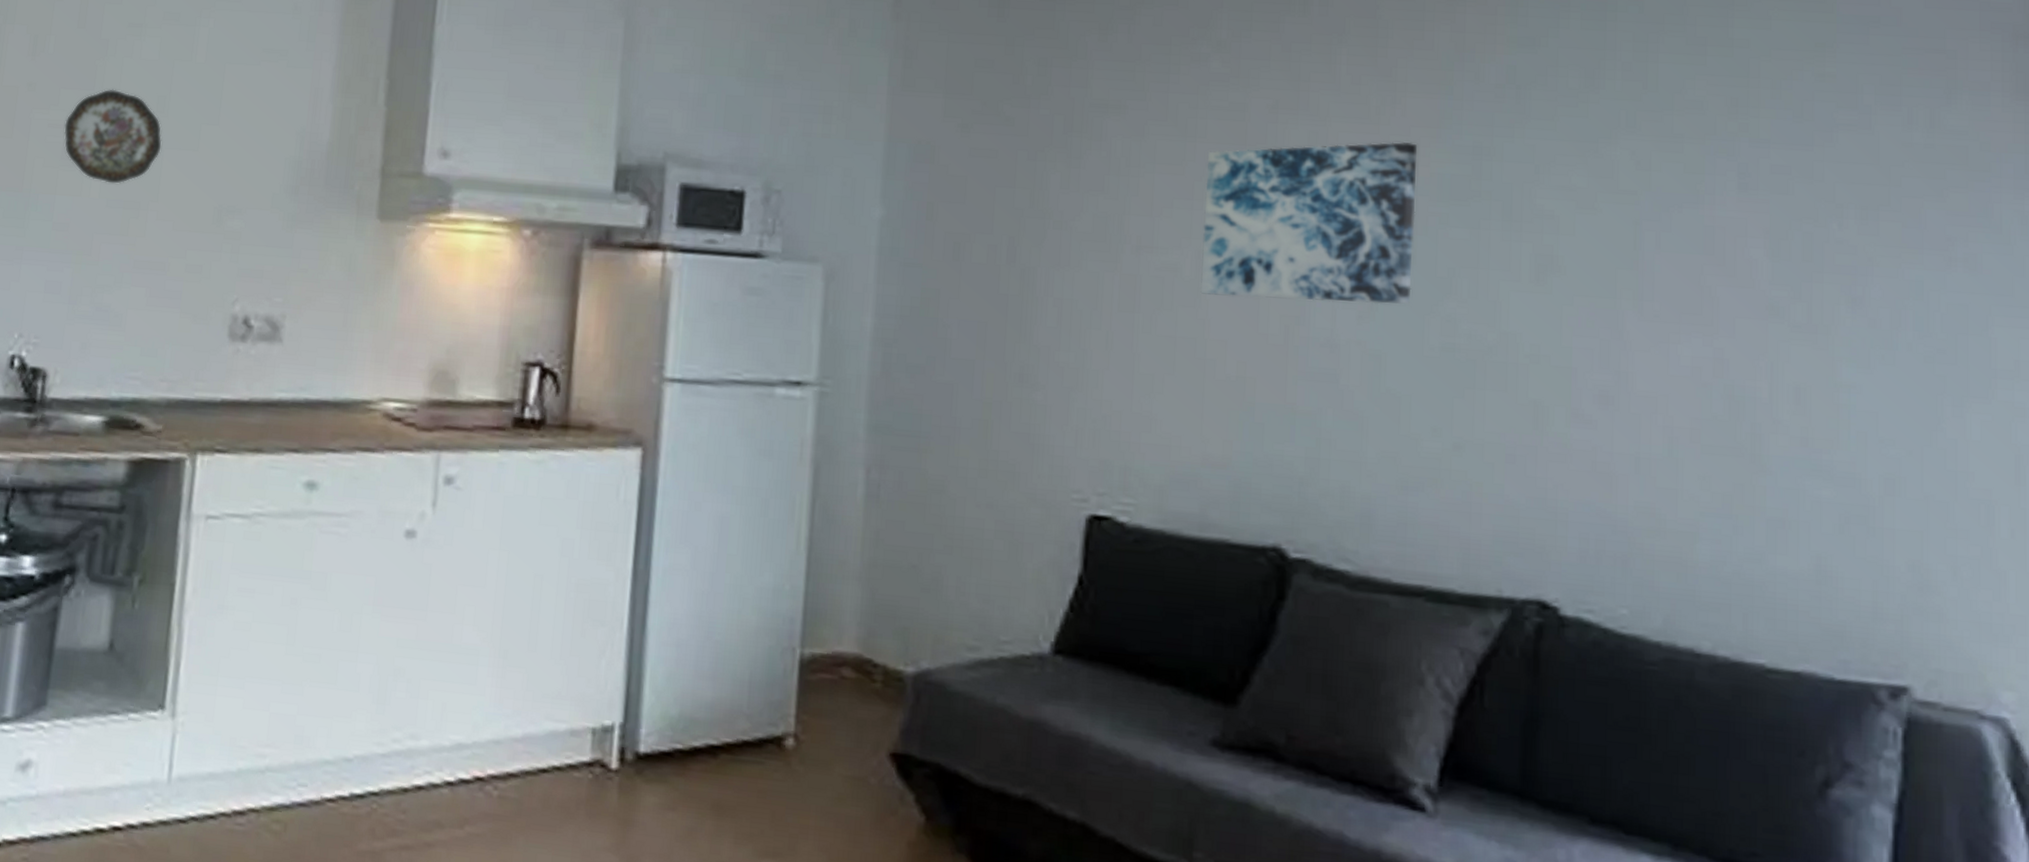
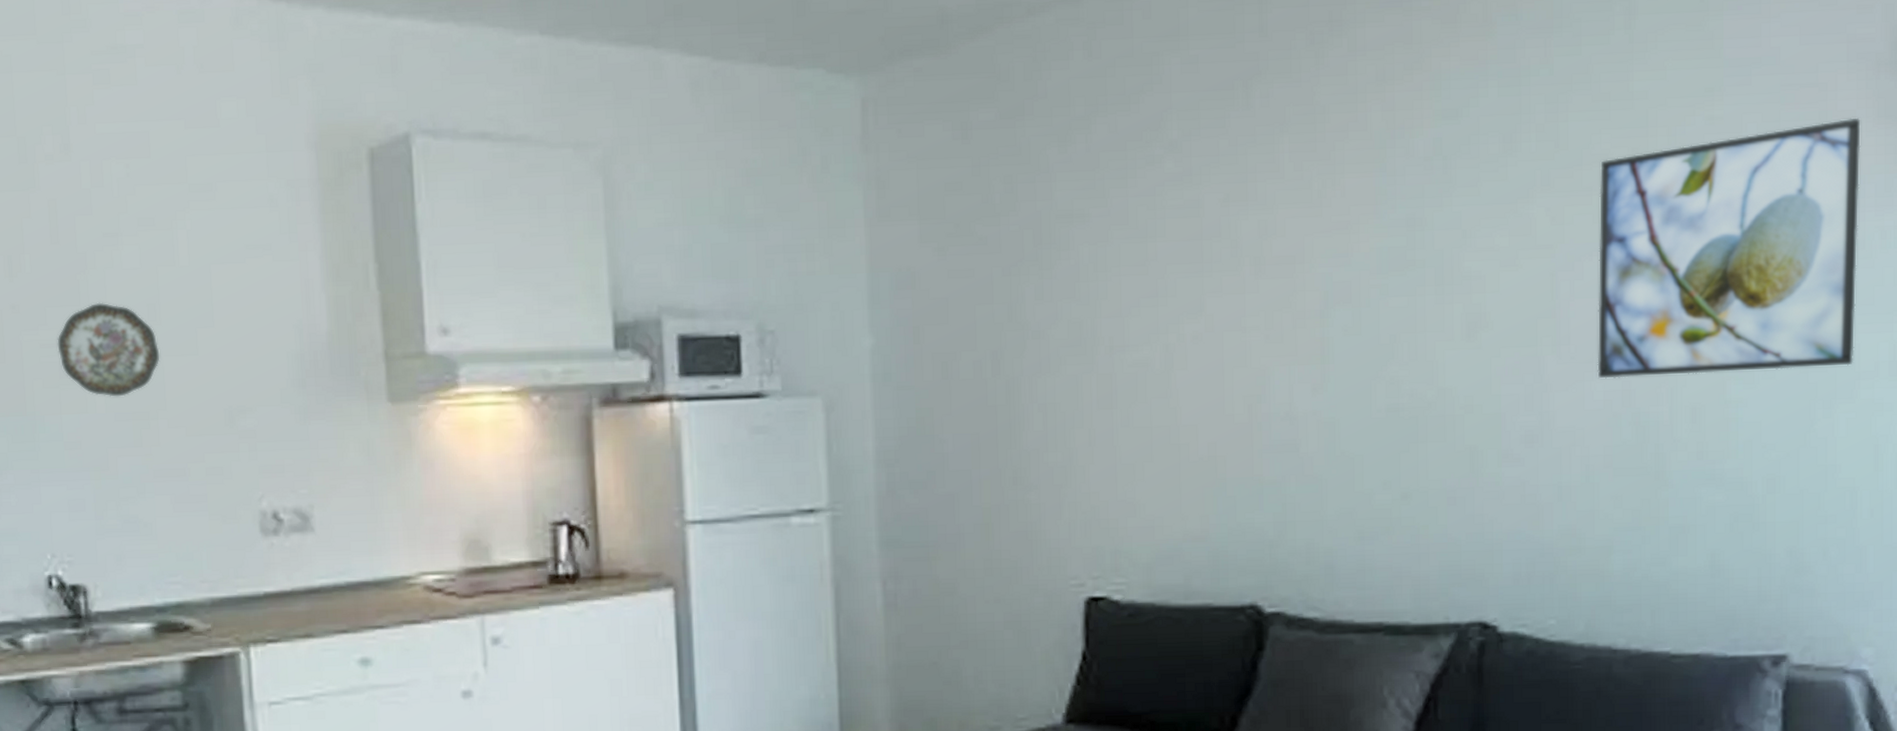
wall art: present [1200,142,1418,305] -> none [1168,220,1358,384]
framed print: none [1685,90,1996,361] -> present [1597,117,1861,379]

